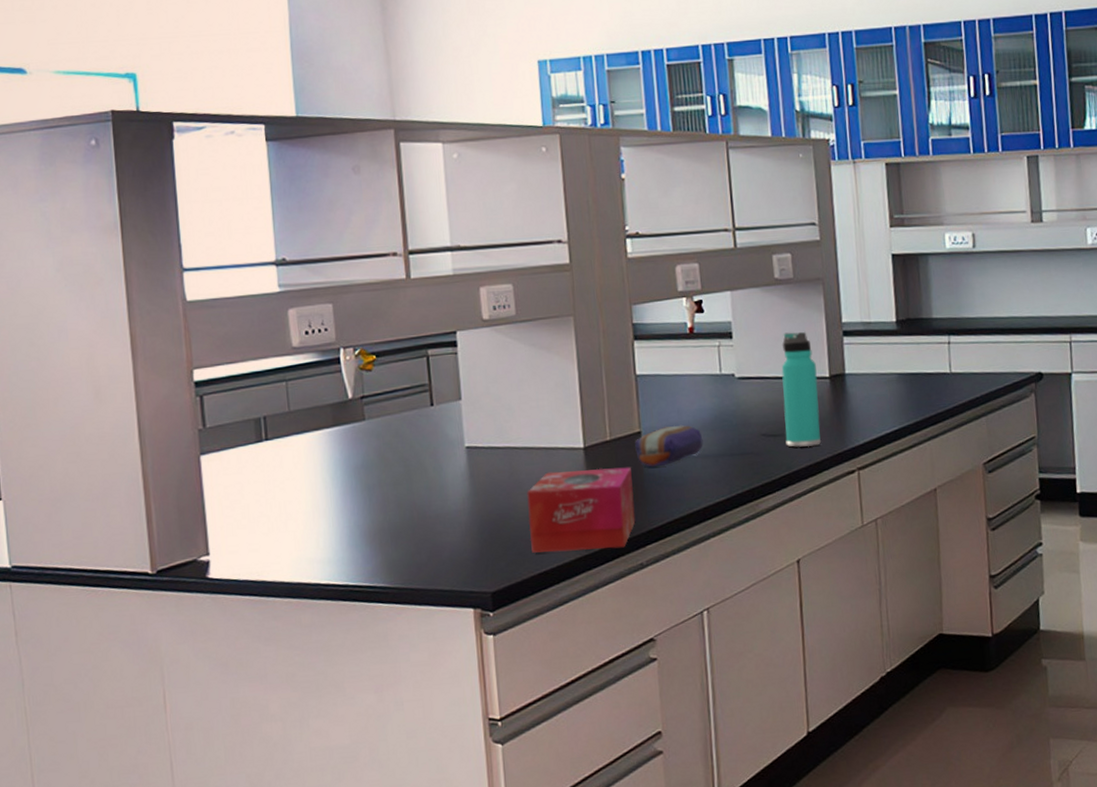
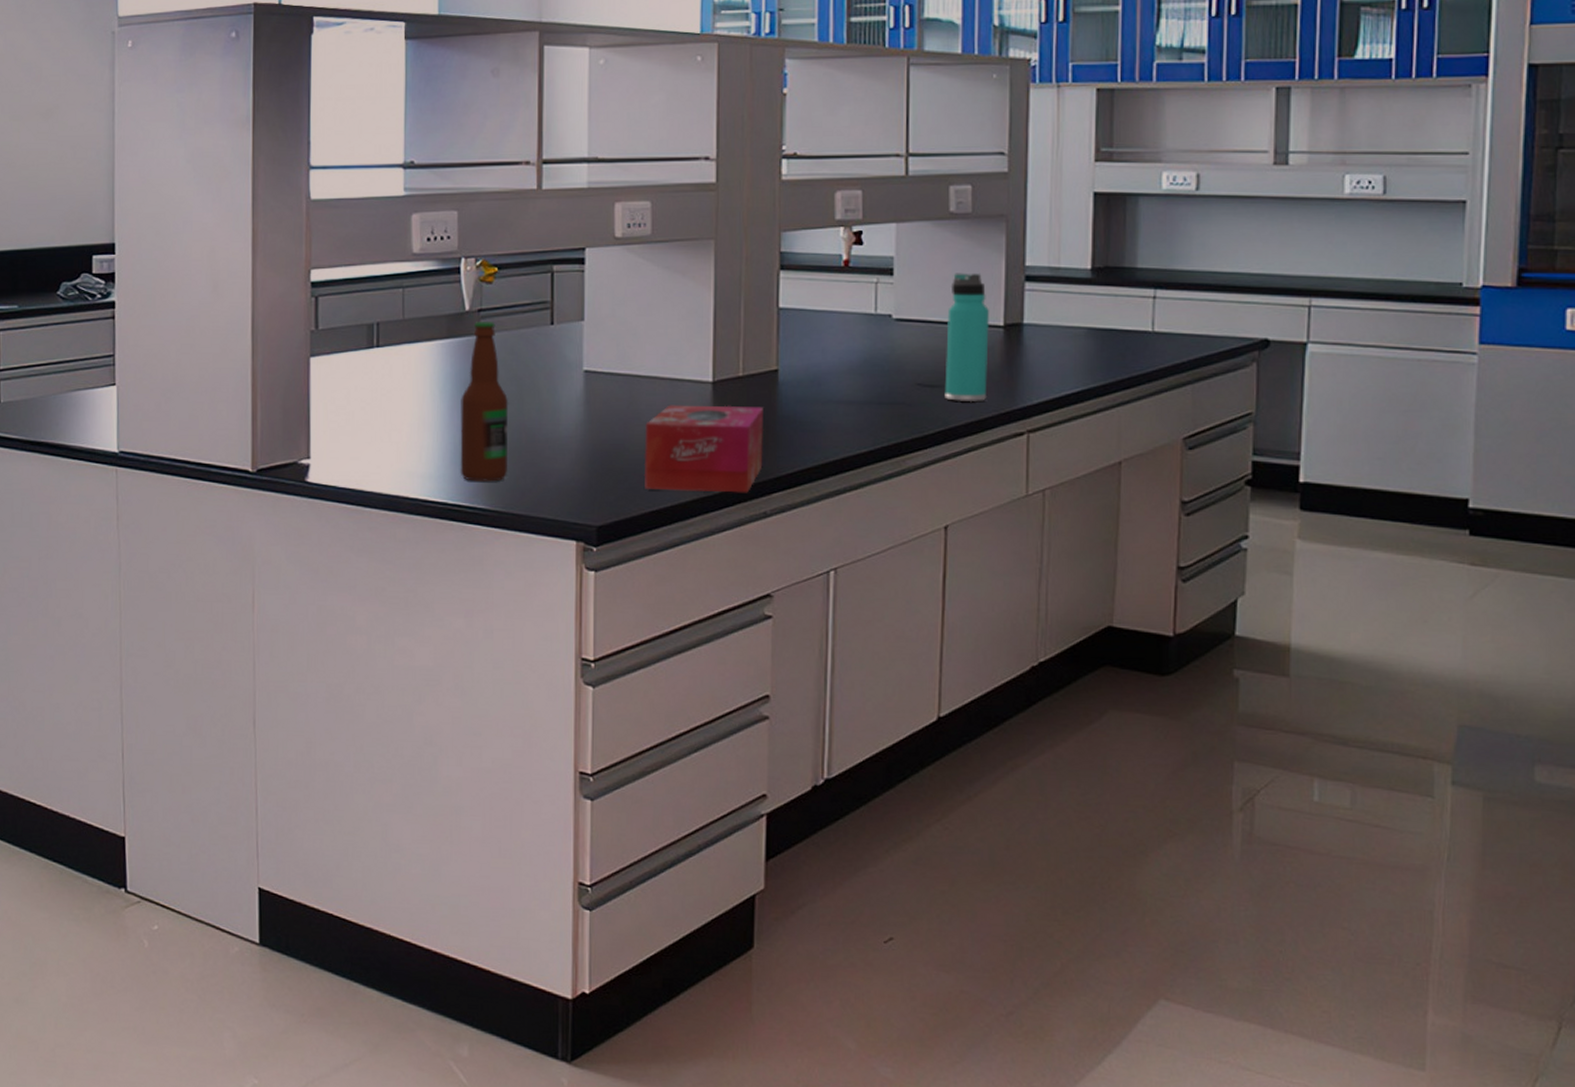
bottle: none [352,407,403,562] -> present [460,322,509,482]
pencil case: present [635,425,703,468] -> none [770,365,848,409]

